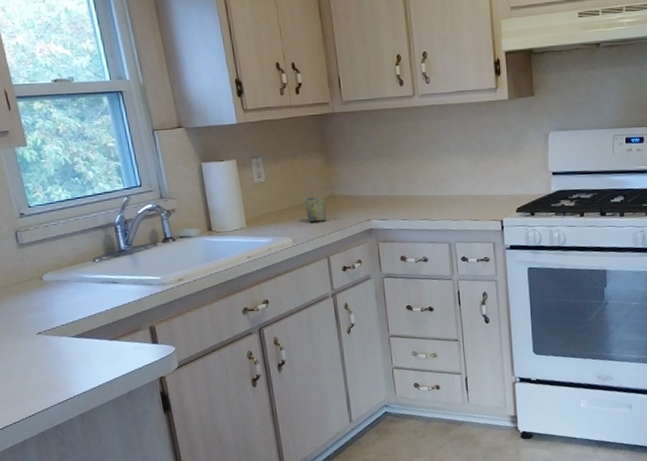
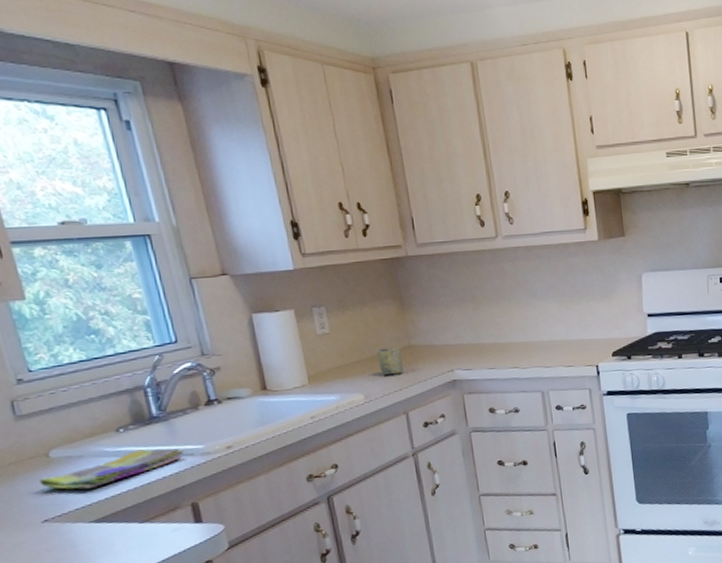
dish towel: none [35,277,146,309] -> present [39,448,185,490]

